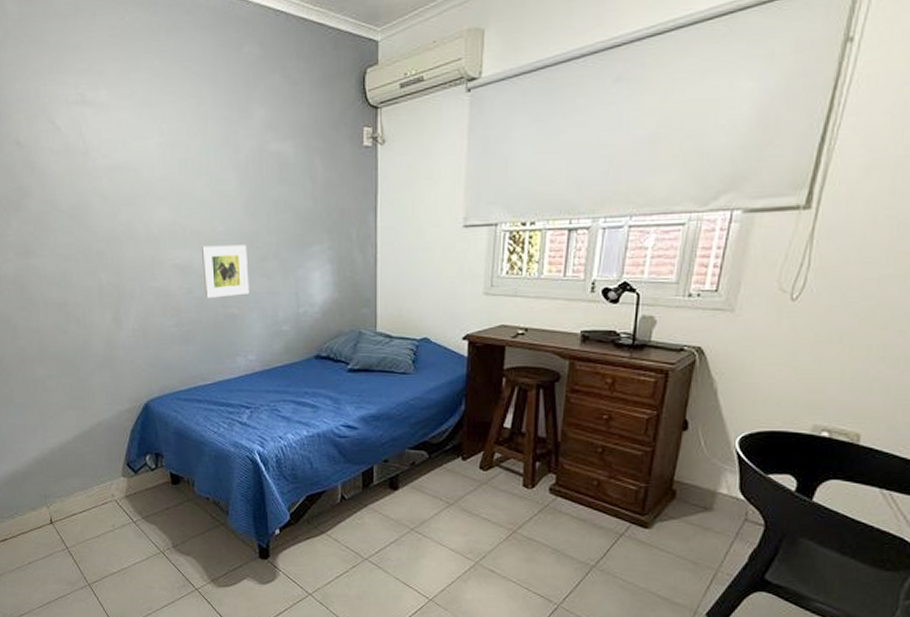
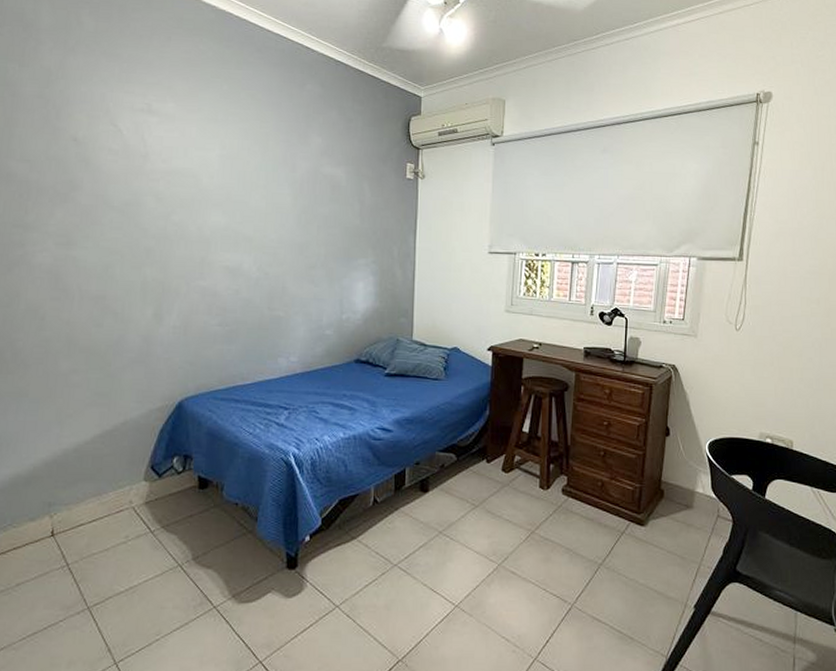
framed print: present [201,244,250,298] -> none [251,251,297,300]

